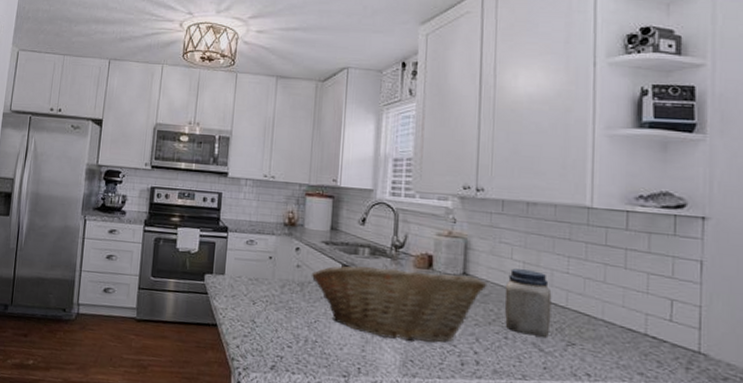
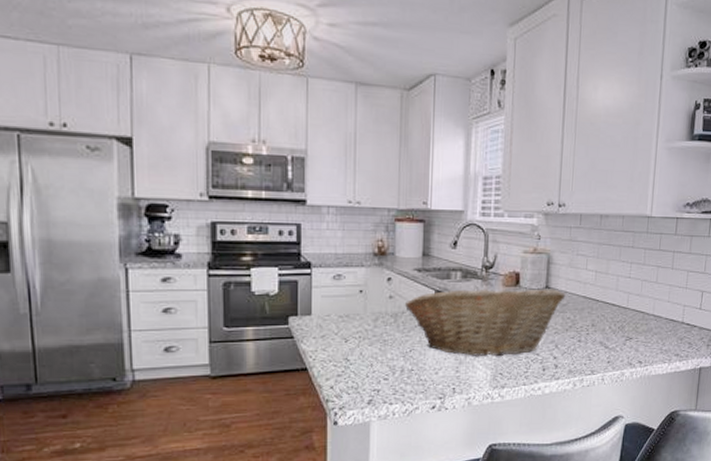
jar: present [505,268,552,339] -> none [579,278,617,337]

